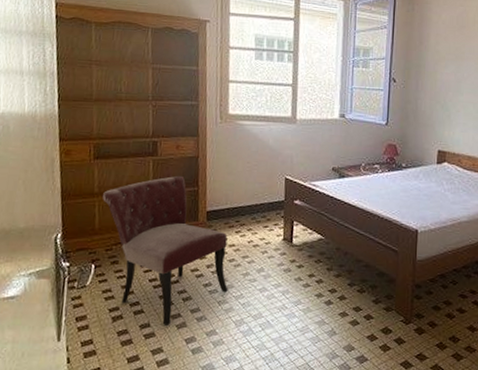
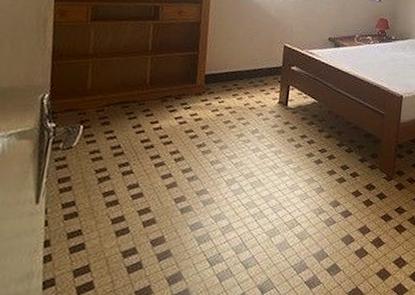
chair: present [102,175,228,325] -> none [96,39,225,186]

